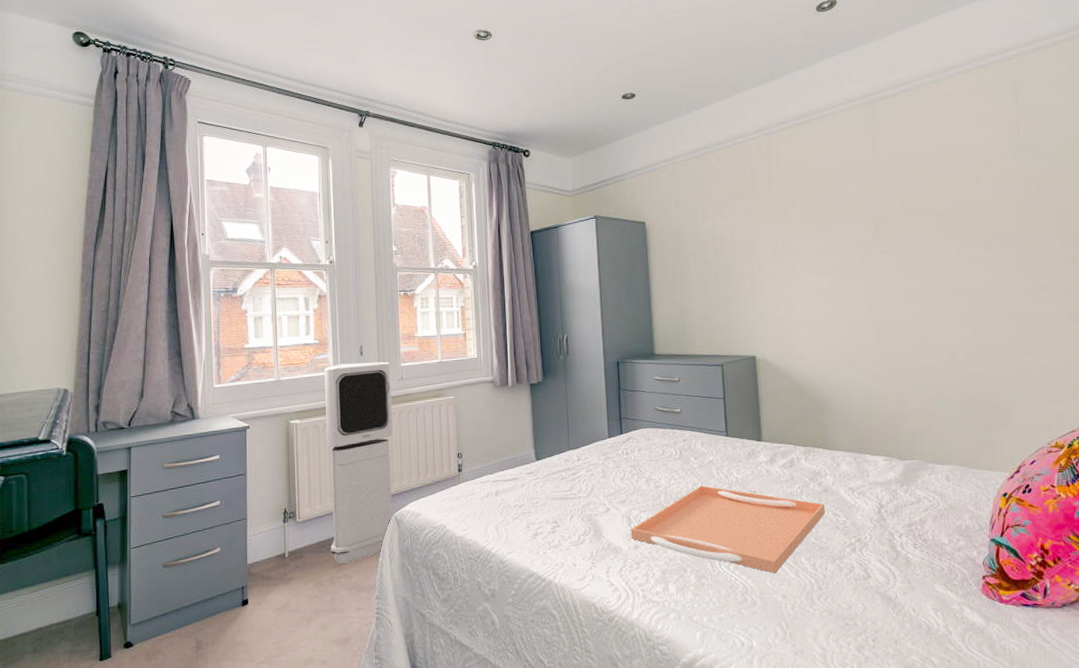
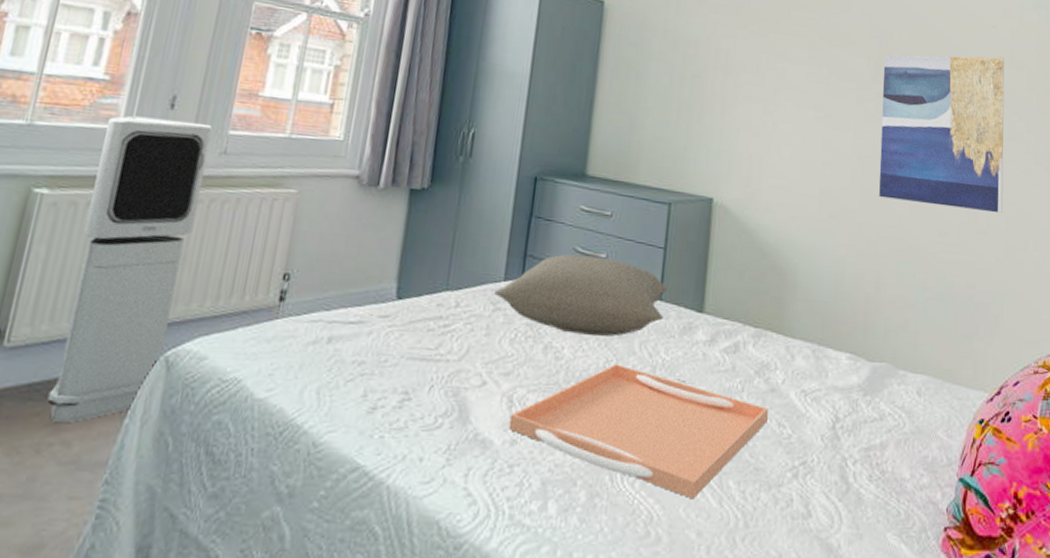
pillow: none [602,411,732,469] -> present [493,254,669,337]
wall art: none [881,202,1004,334] -> present [879,55,1005,214]

